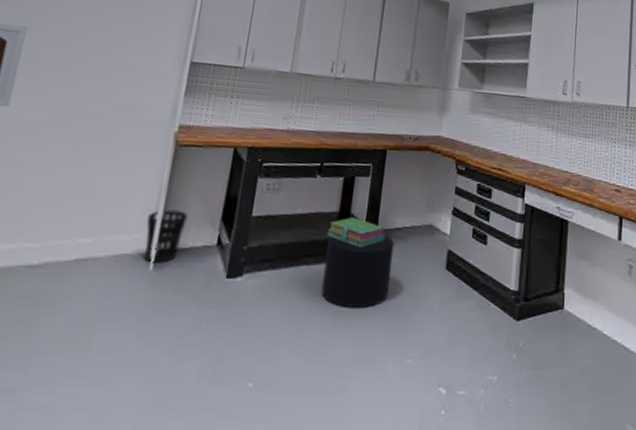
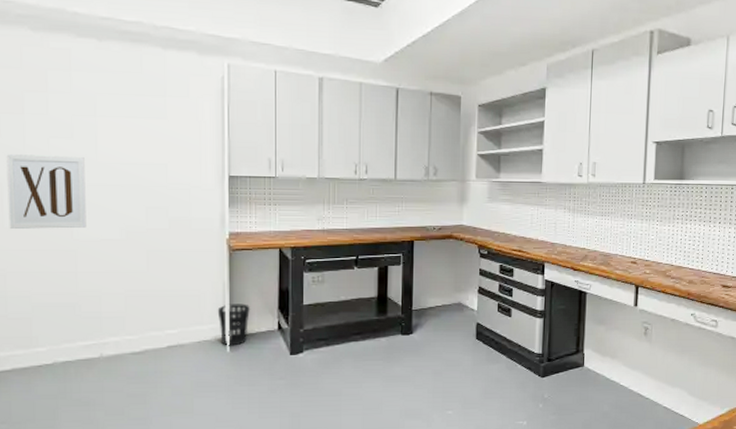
stool: present [321,236,395,308] -> none [370,314,429,373]
stack of books: present [326,216,386,249] -> none [368,300,420,326]

